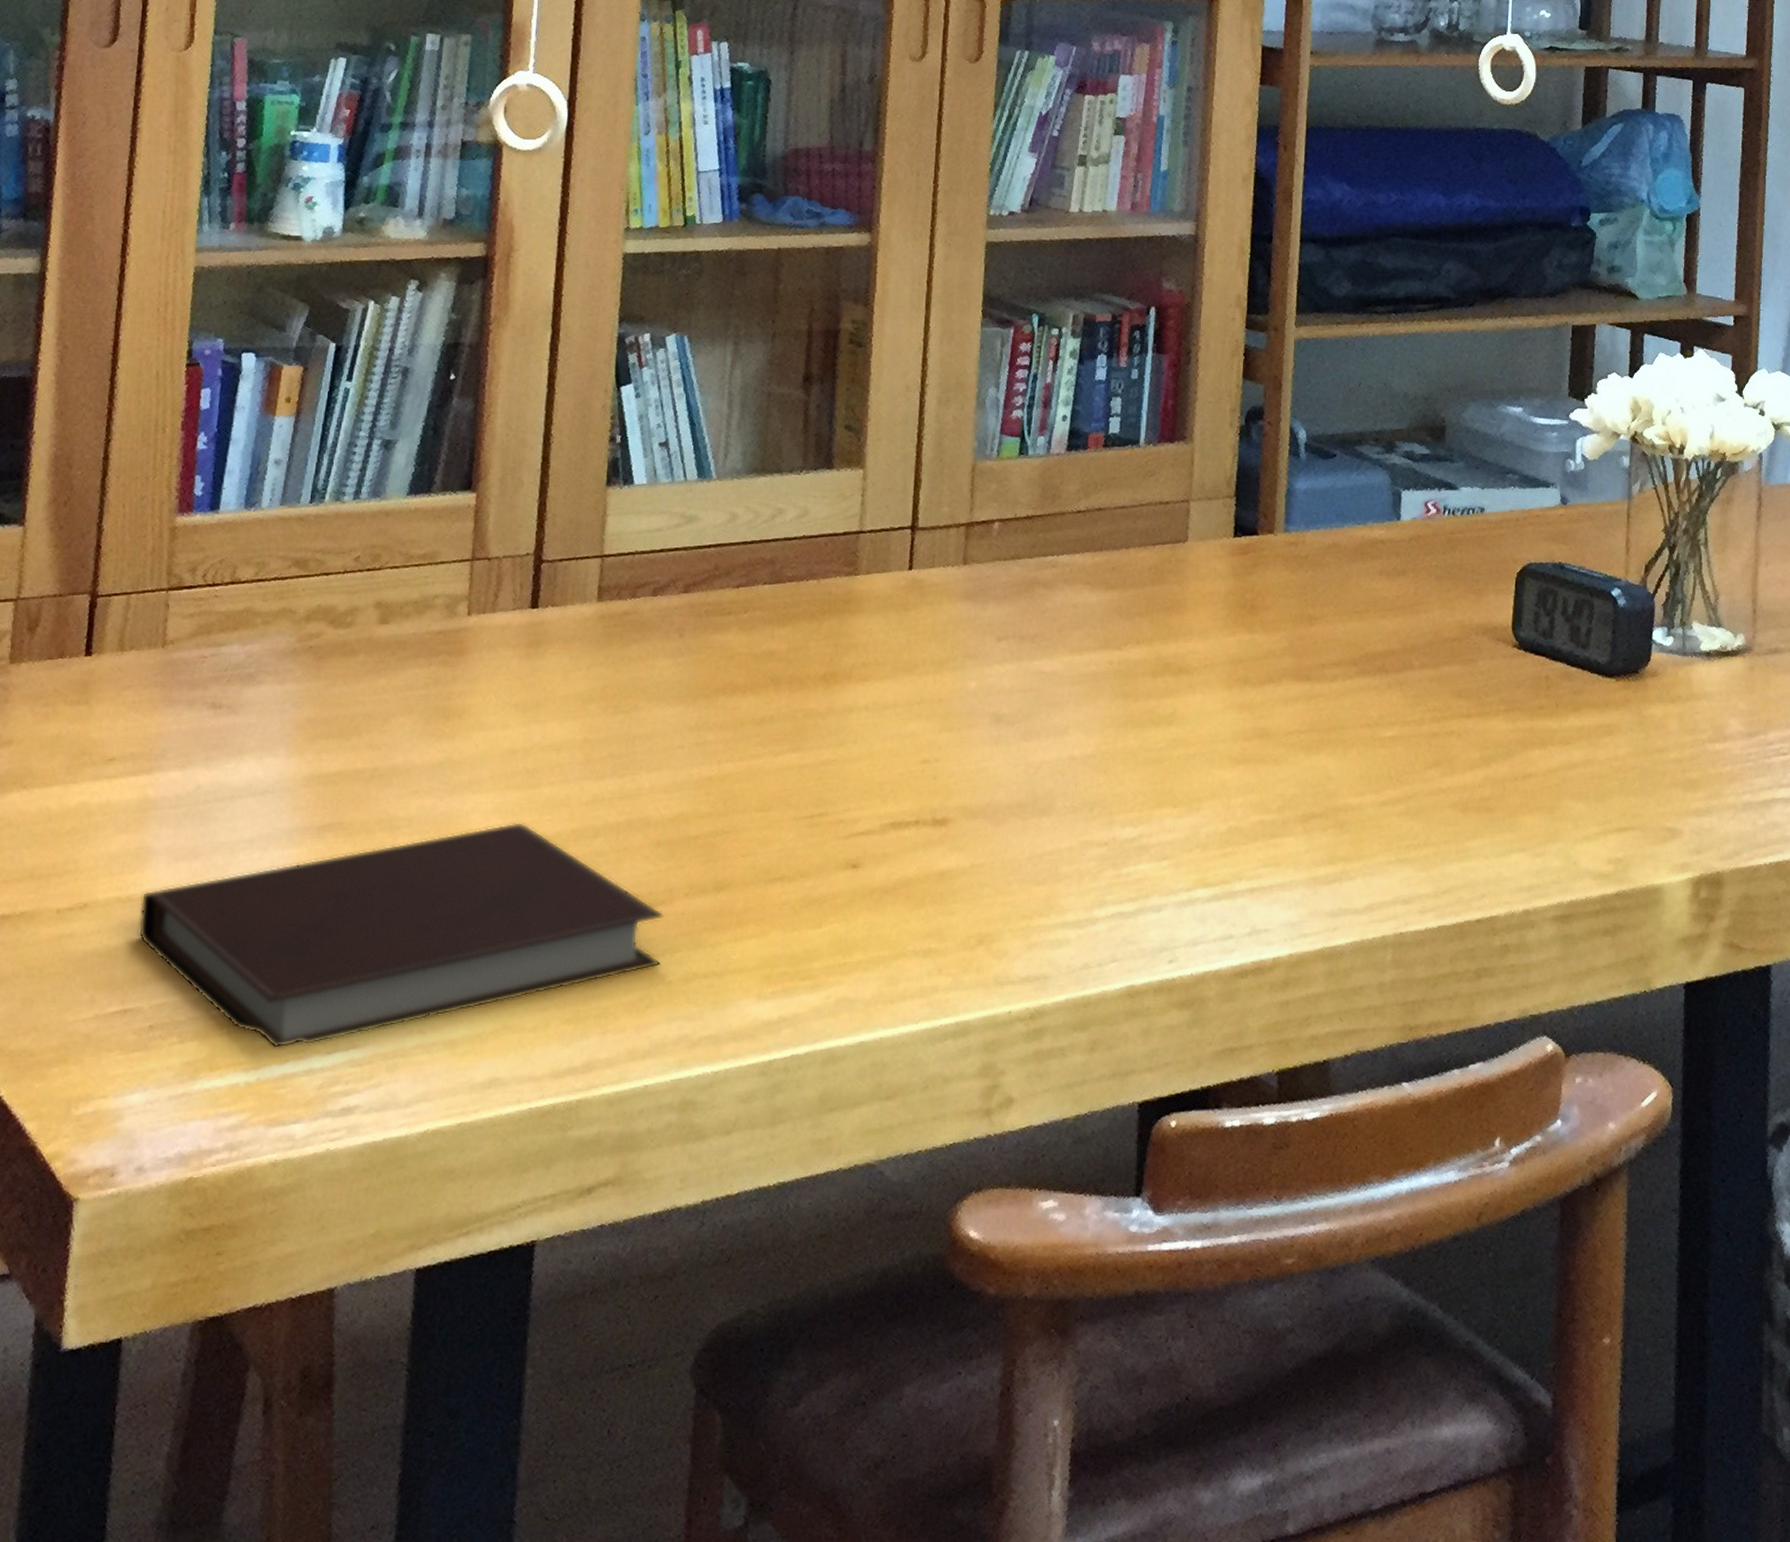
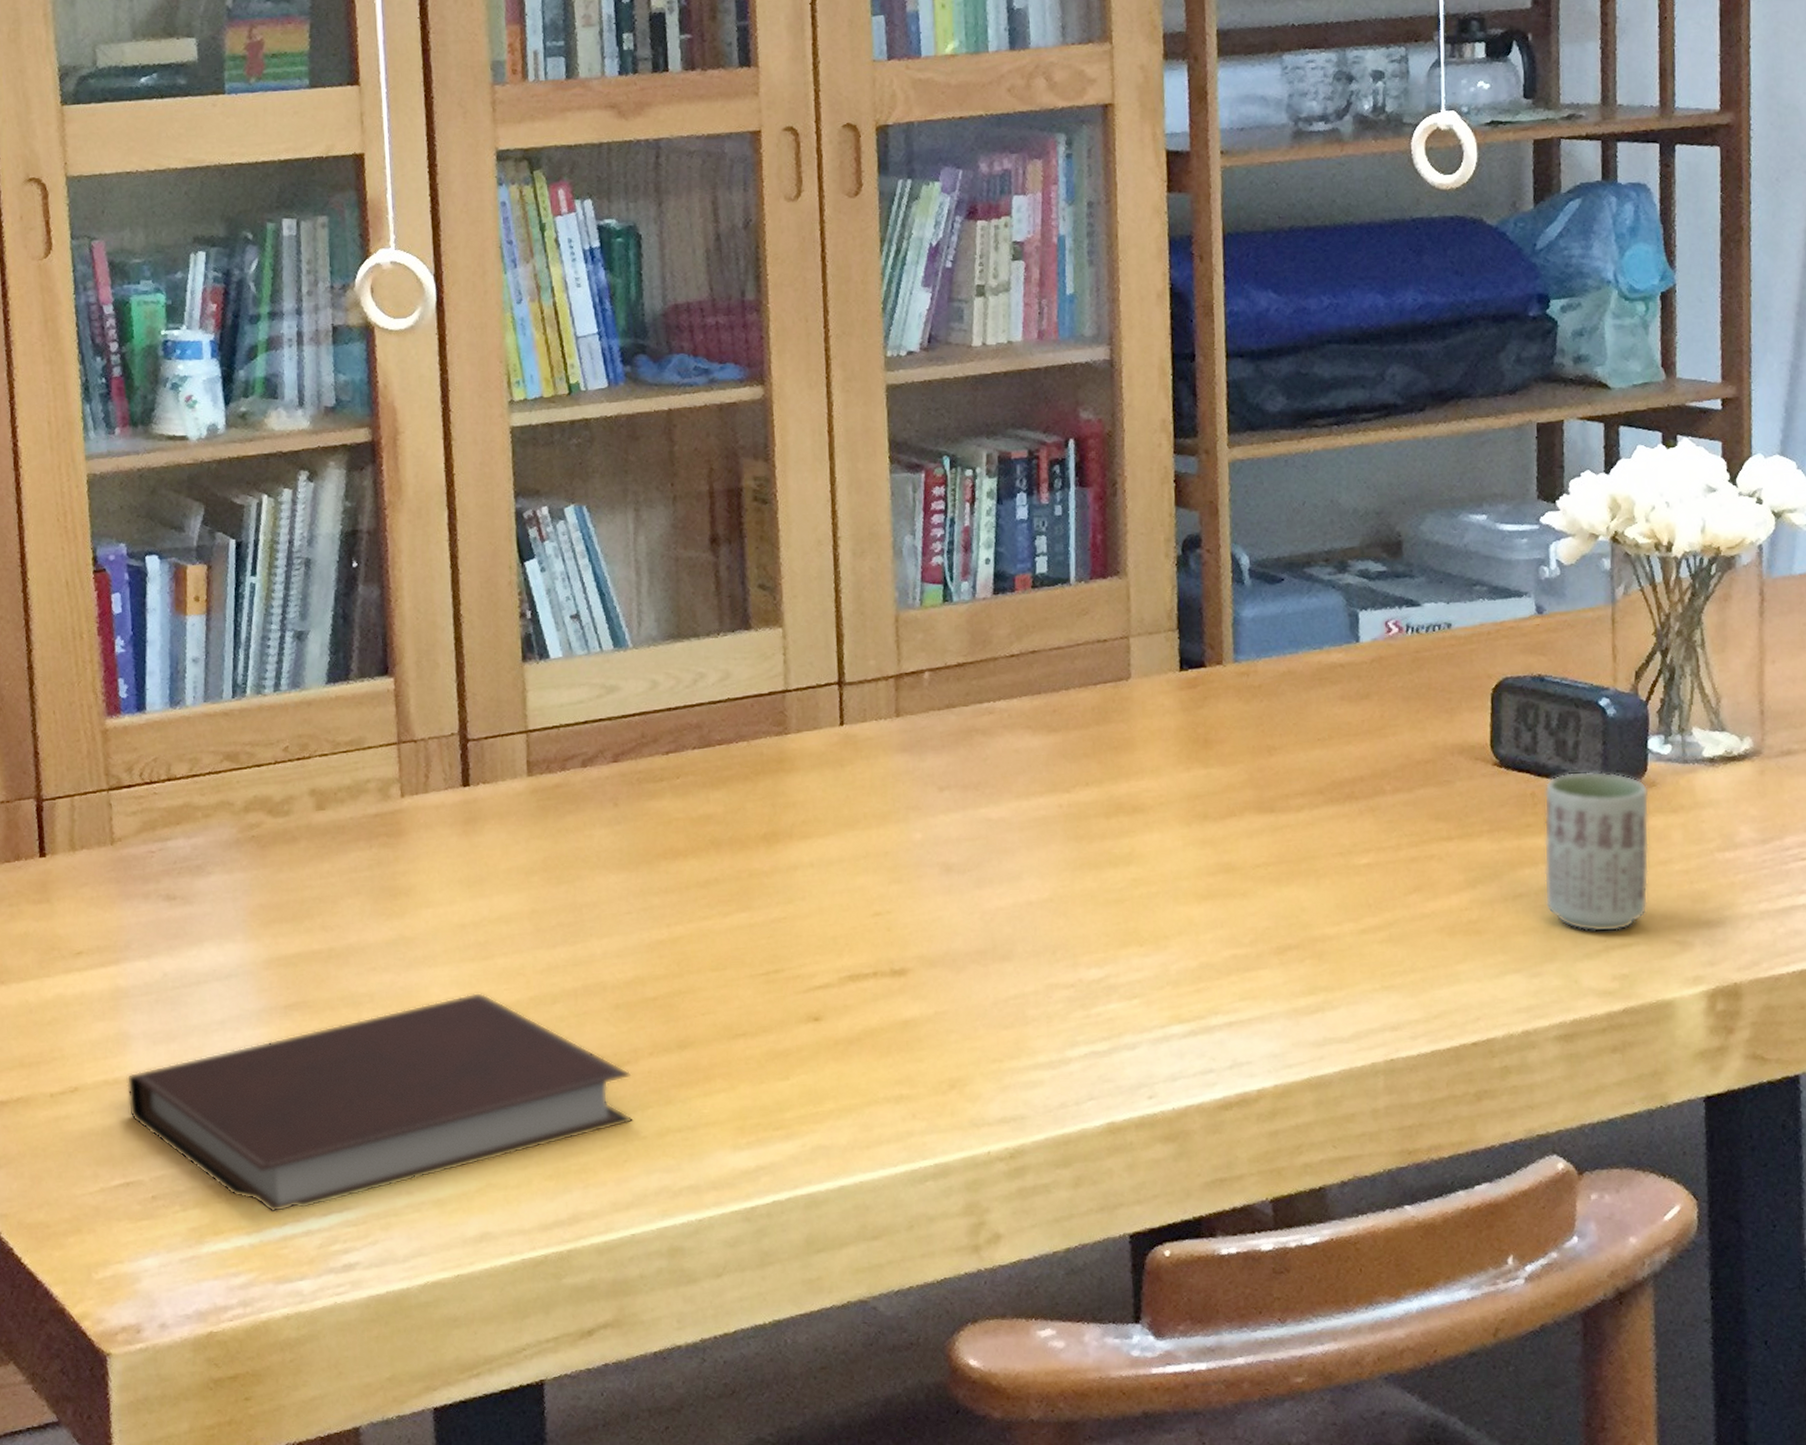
cup: none [1551,657,1651,816] -> present [1544,771,1650,932]

